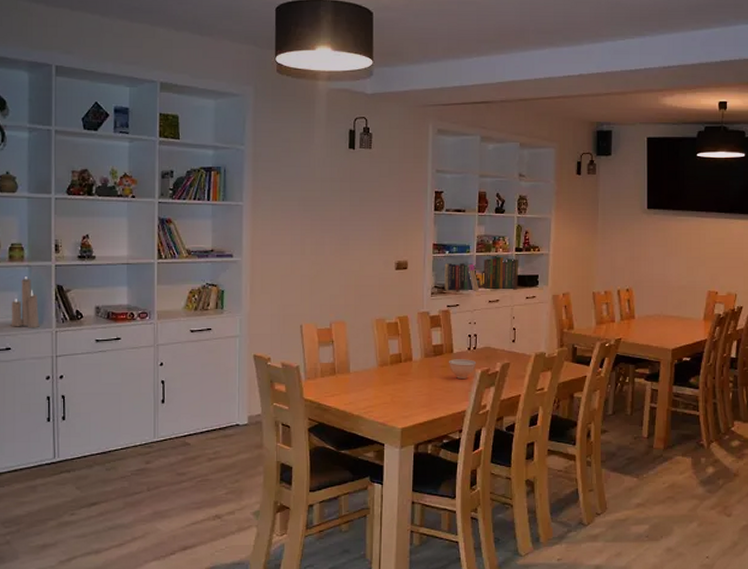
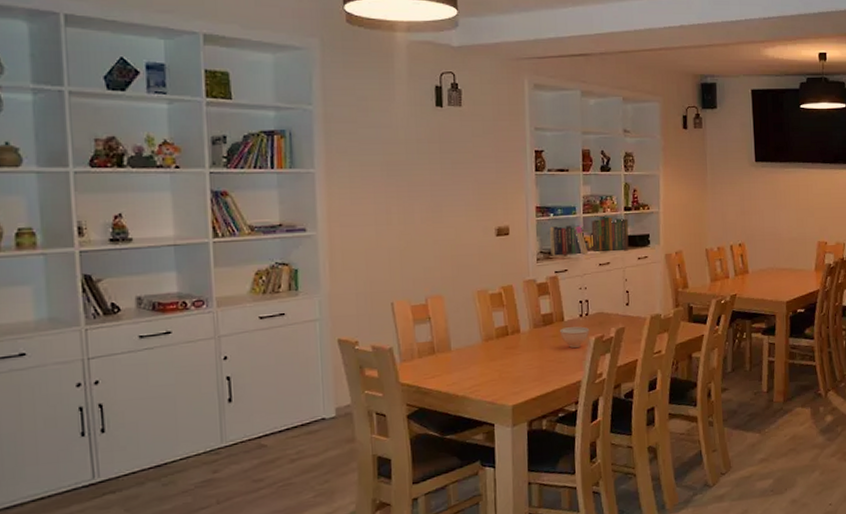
candle: present [11,276,40,328] -> none [22,267,64,328]

